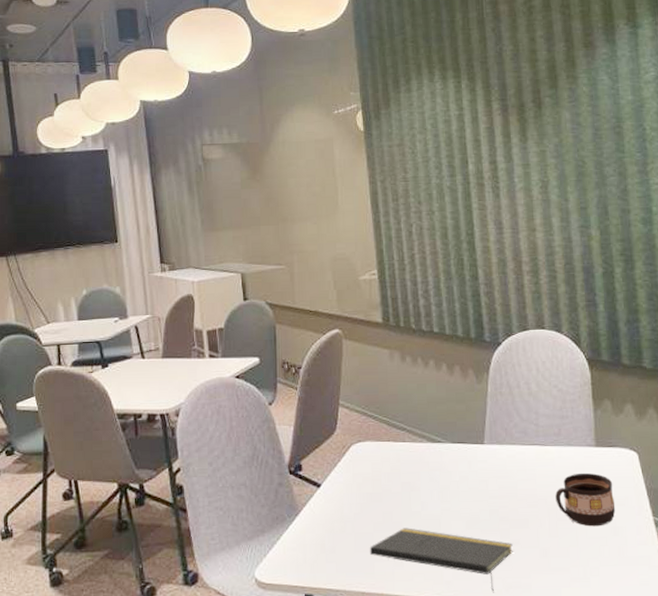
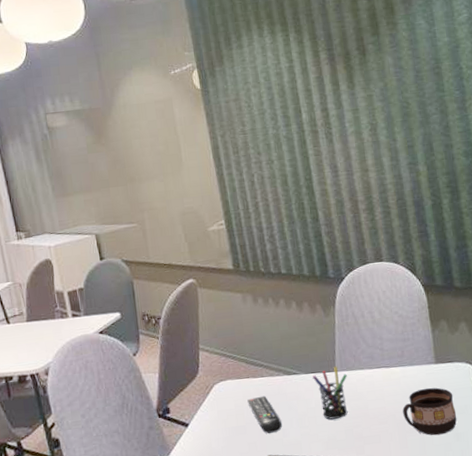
remote control: none [386,462,421,504] -> present [247,395,282,434]
pen holder: none [459,438,496,496] -> present [313,366,348,419]

